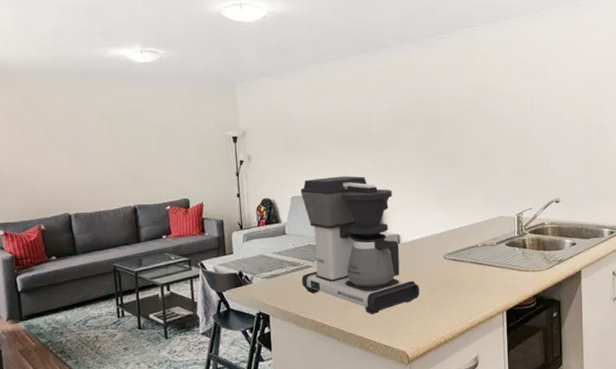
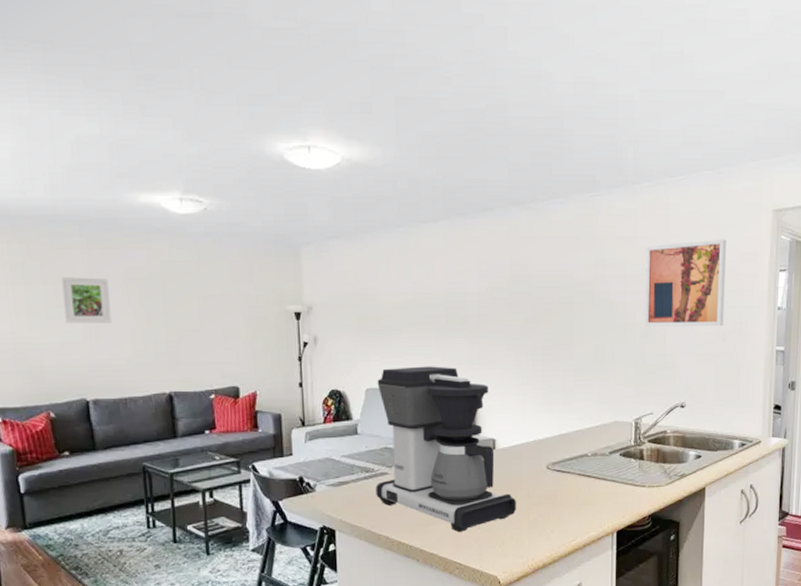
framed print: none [49,116,89,154] -> present [61,277,112,324]
wall art: none [519,60,588,136] -> present [645,239,726,327]

